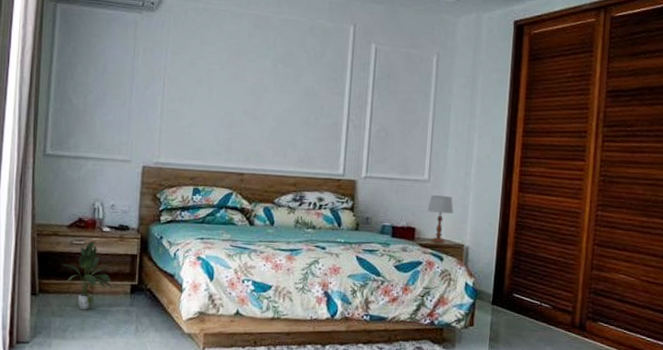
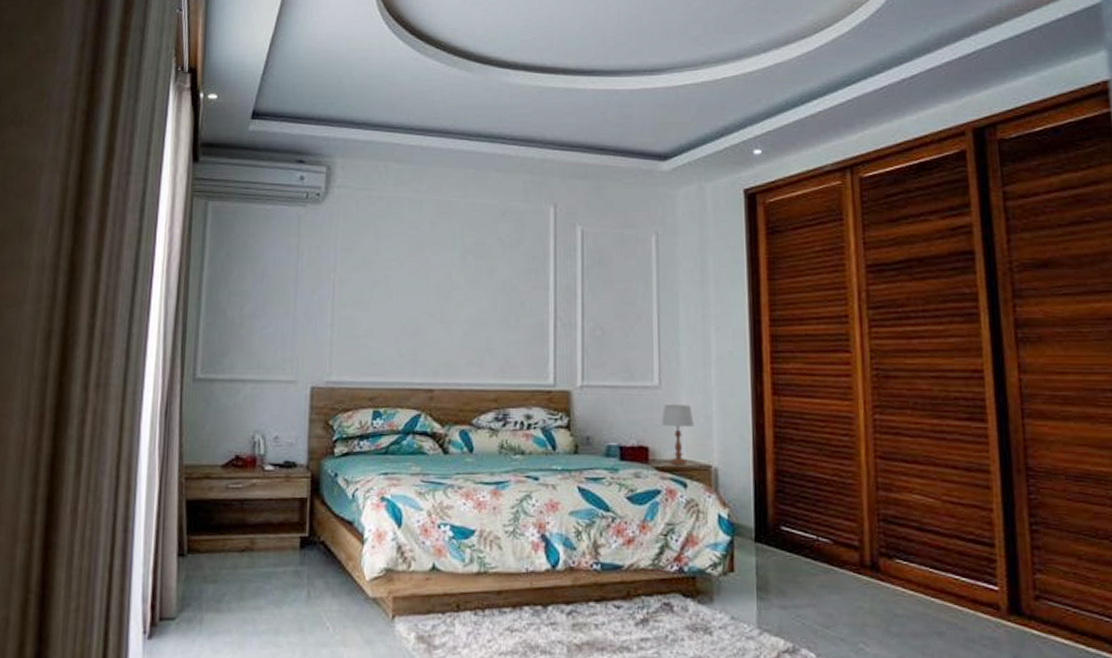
potted plant: present [63,242,112,310] -> none [216,484,278,573]

